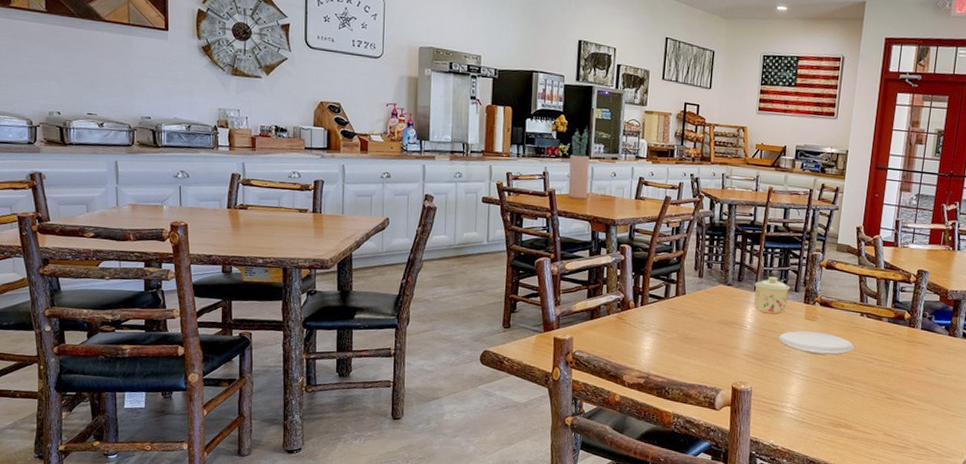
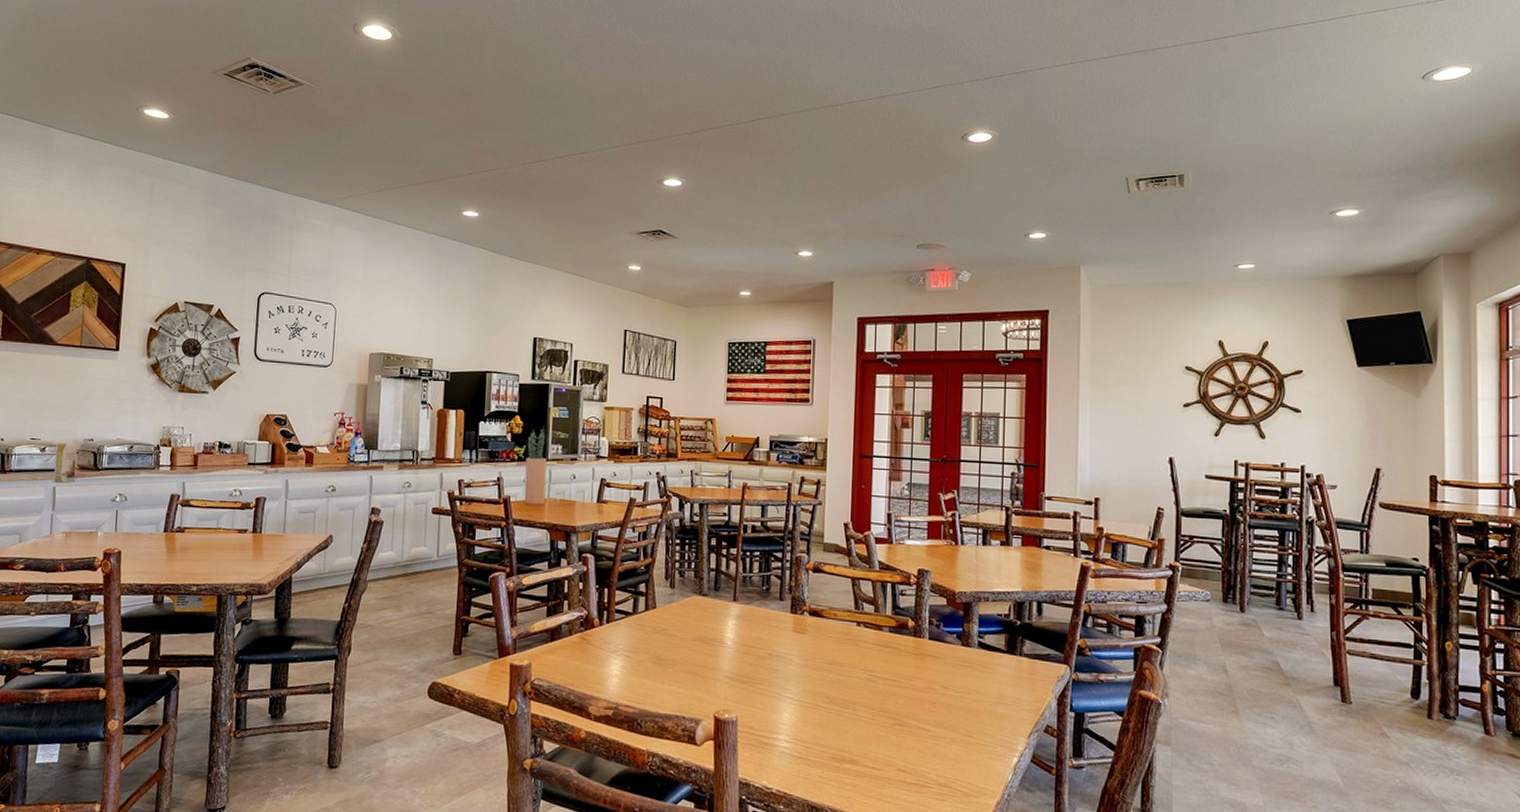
juice carton: none [114,118,136,159] -> present [53,441,78,484]
sugar bowl: present [753,276,790,314] -> none [733,583,774,628]
plate: present [779,330,855,356] -> none [764,646,853,675]

